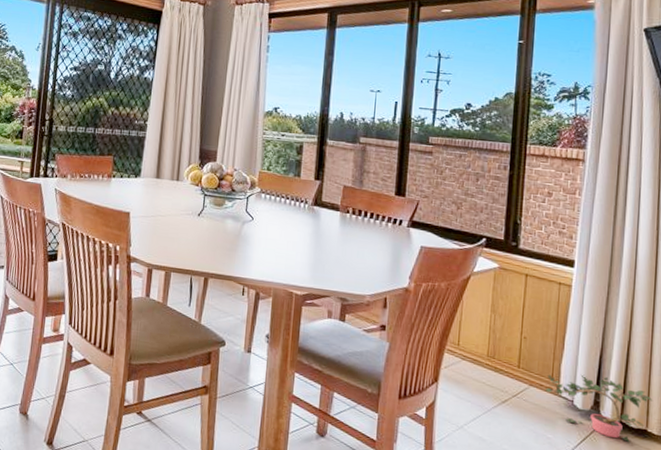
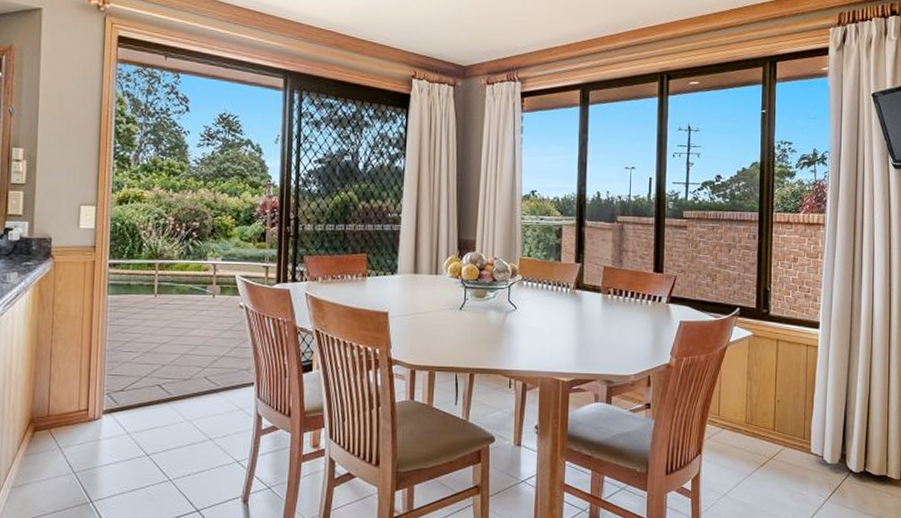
potted plant: present [544,374,653,442] -> none [797,430,891,489]

